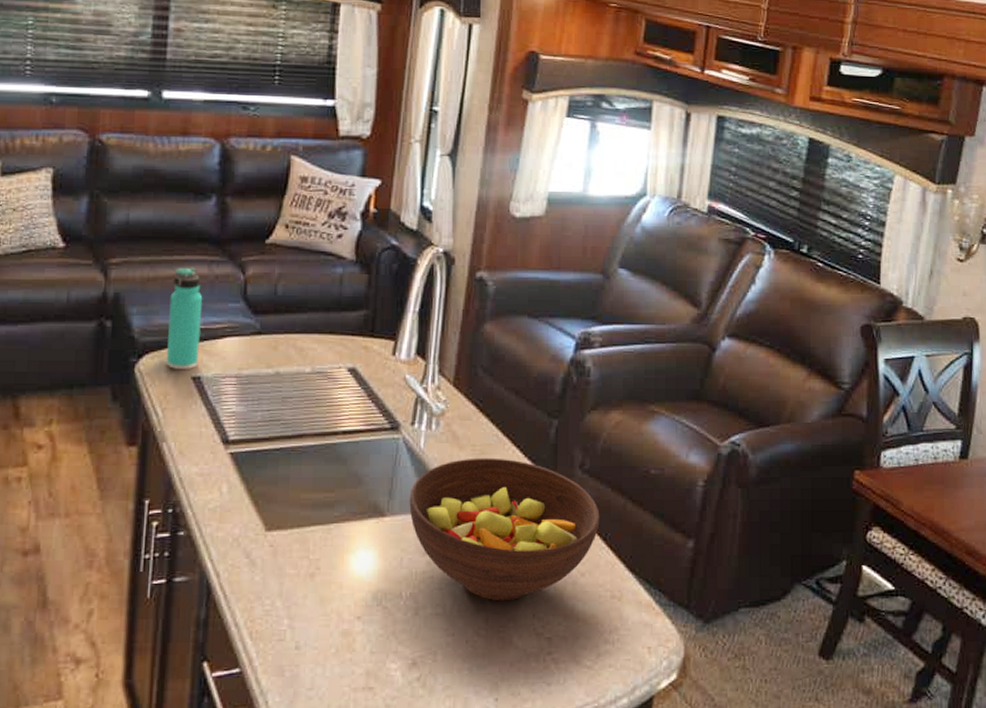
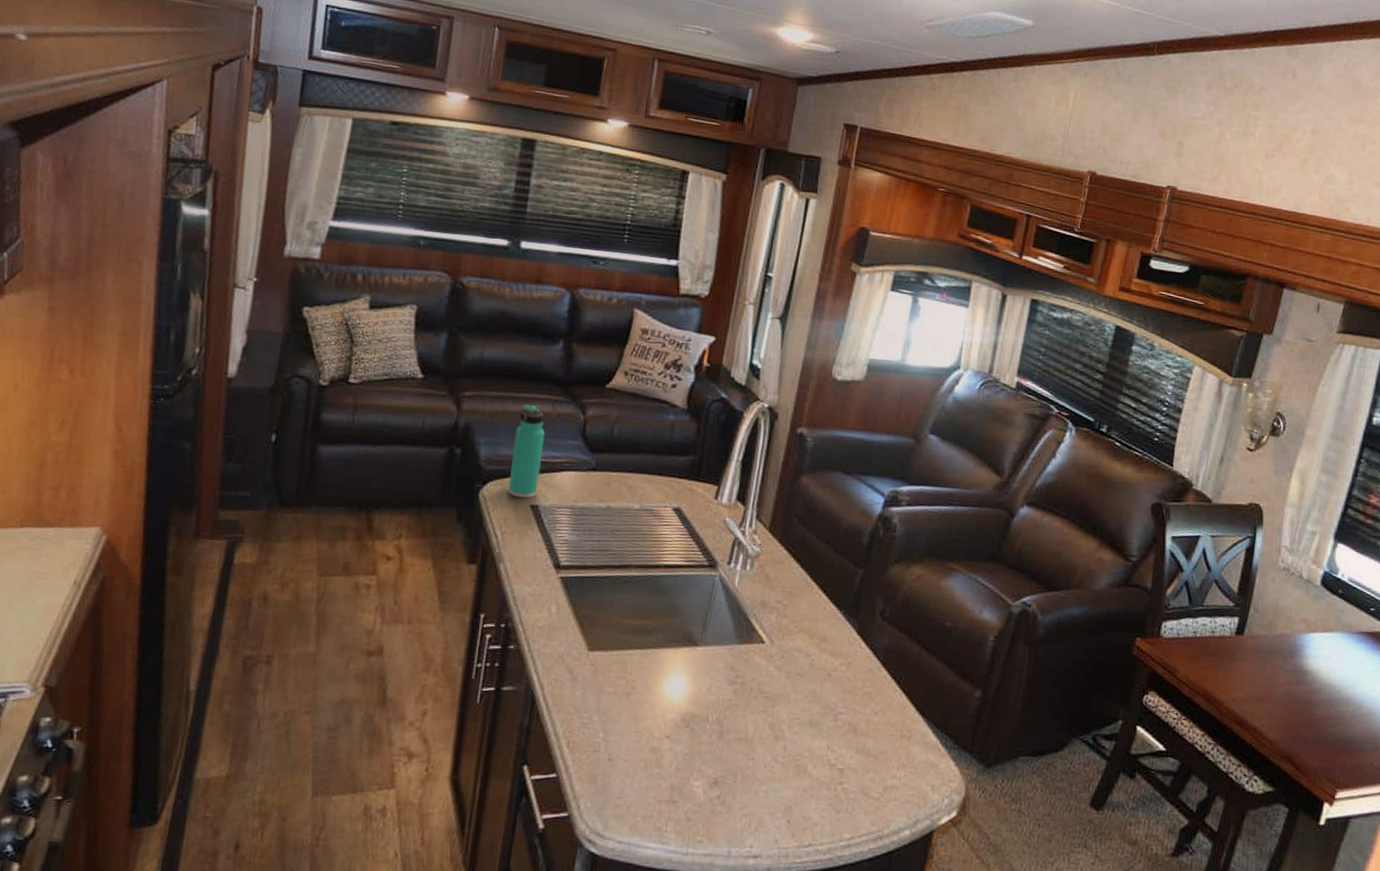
fruit bowl: present [409,457,600,602] -> none [720,598,896,733]

